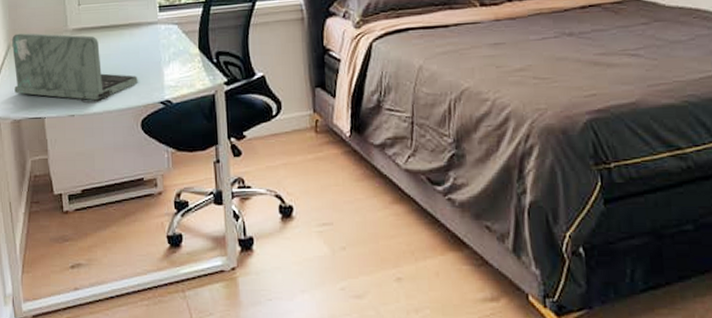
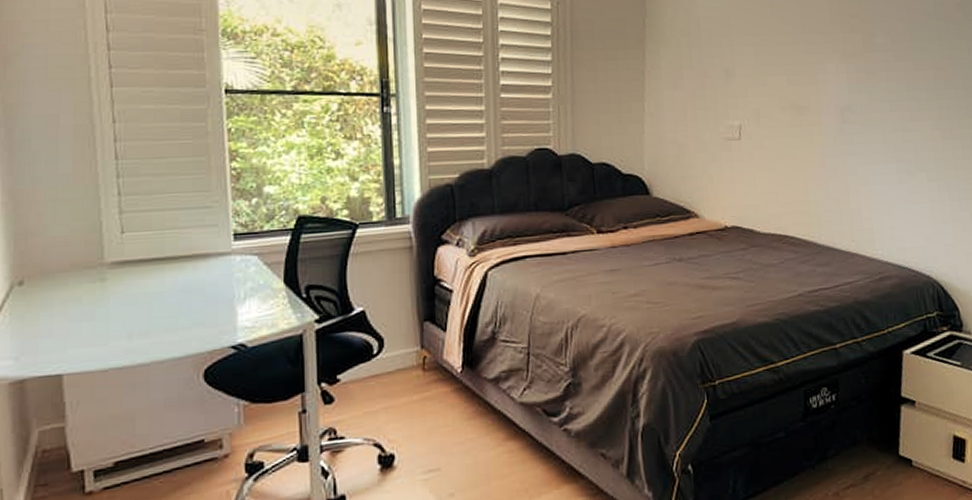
laptop: present [12,33,138,104] -> none [17,268,202,354]

